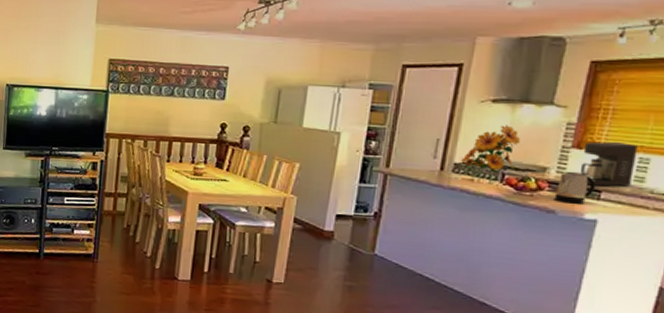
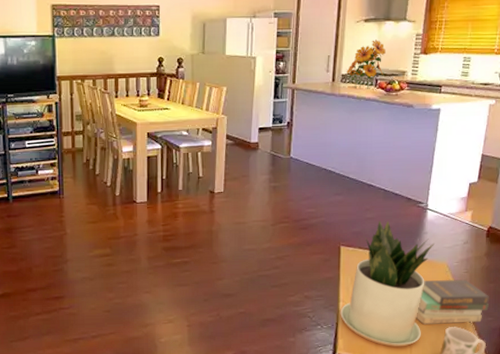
kettle: present [554,171,596,206] -> none [412,72,438,99]
coffee maker: present [580,141,638,187] -> none [427,47,463,82]

